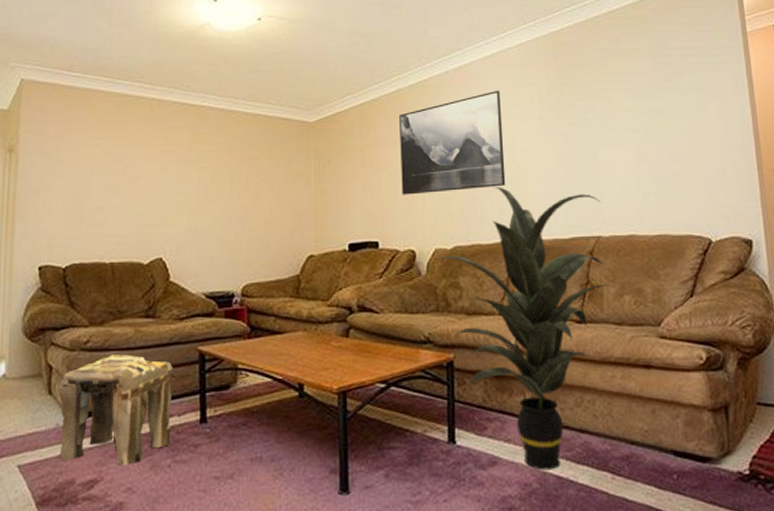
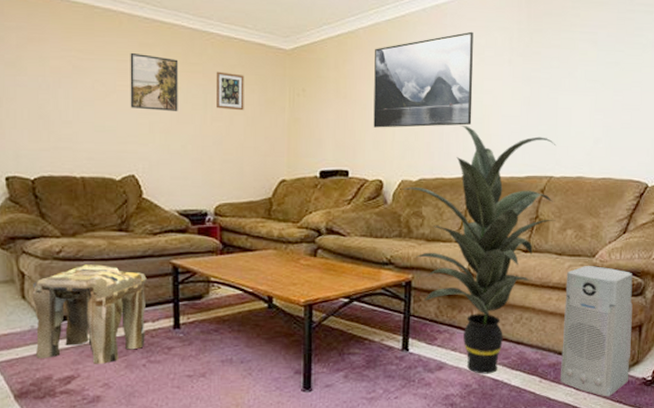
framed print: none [158,137,205,191] -> present [130,53,179,111]
picture frame: none [241,148,270,186] -> present [215,71,244,111]
air purifier: none [630,336,720,497] -> present [560,266,633,397]

